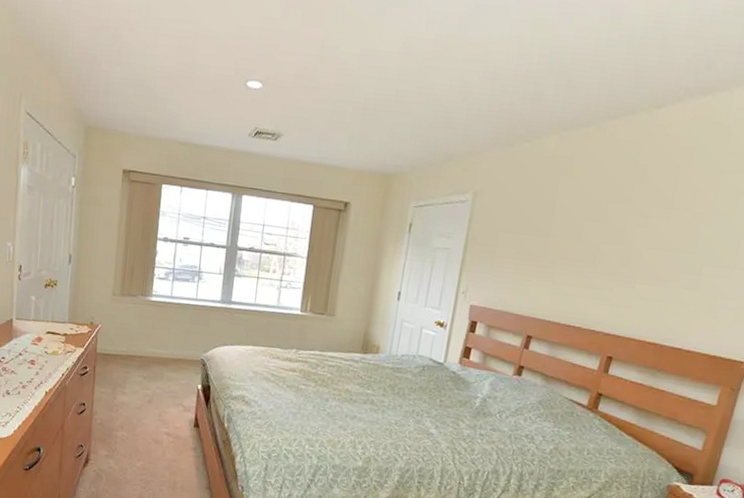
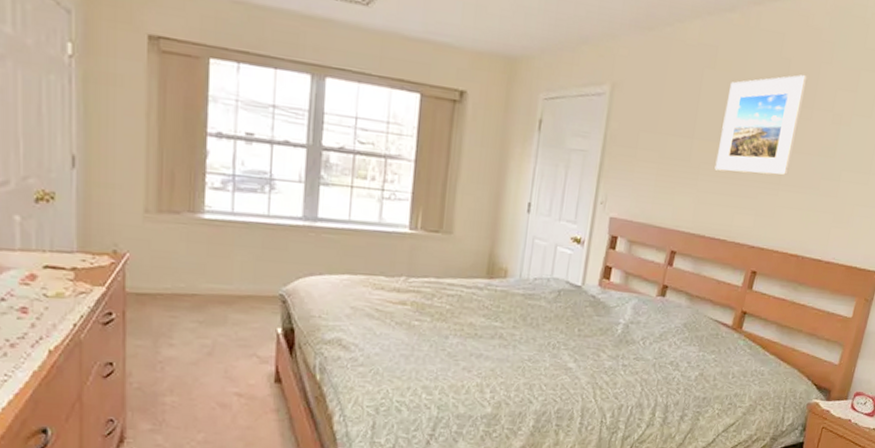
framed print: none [570,178,666,270] -> present [714,75,808,175]

